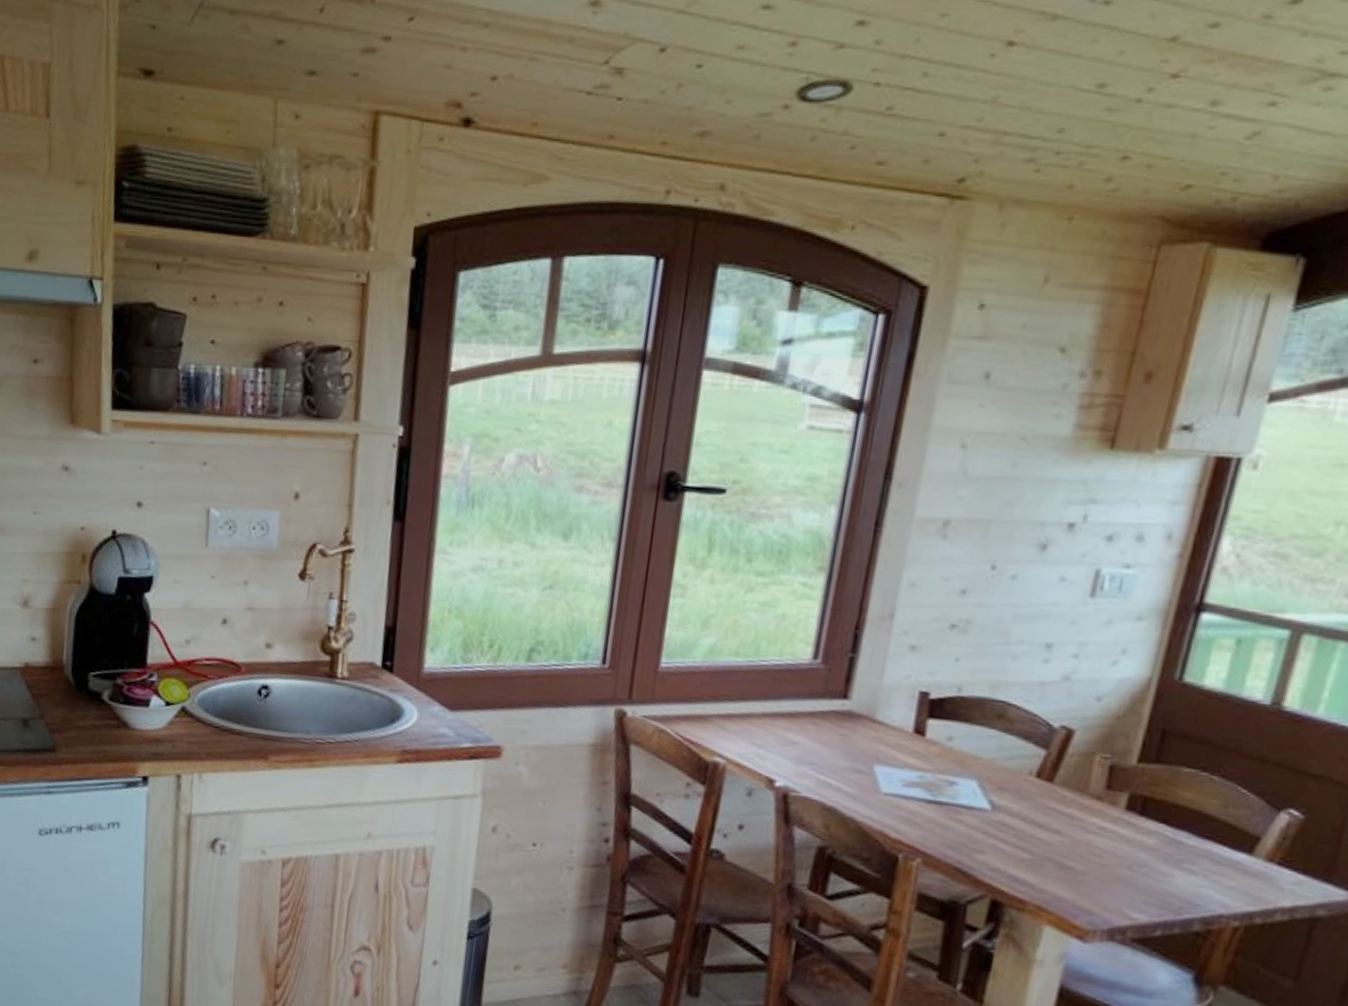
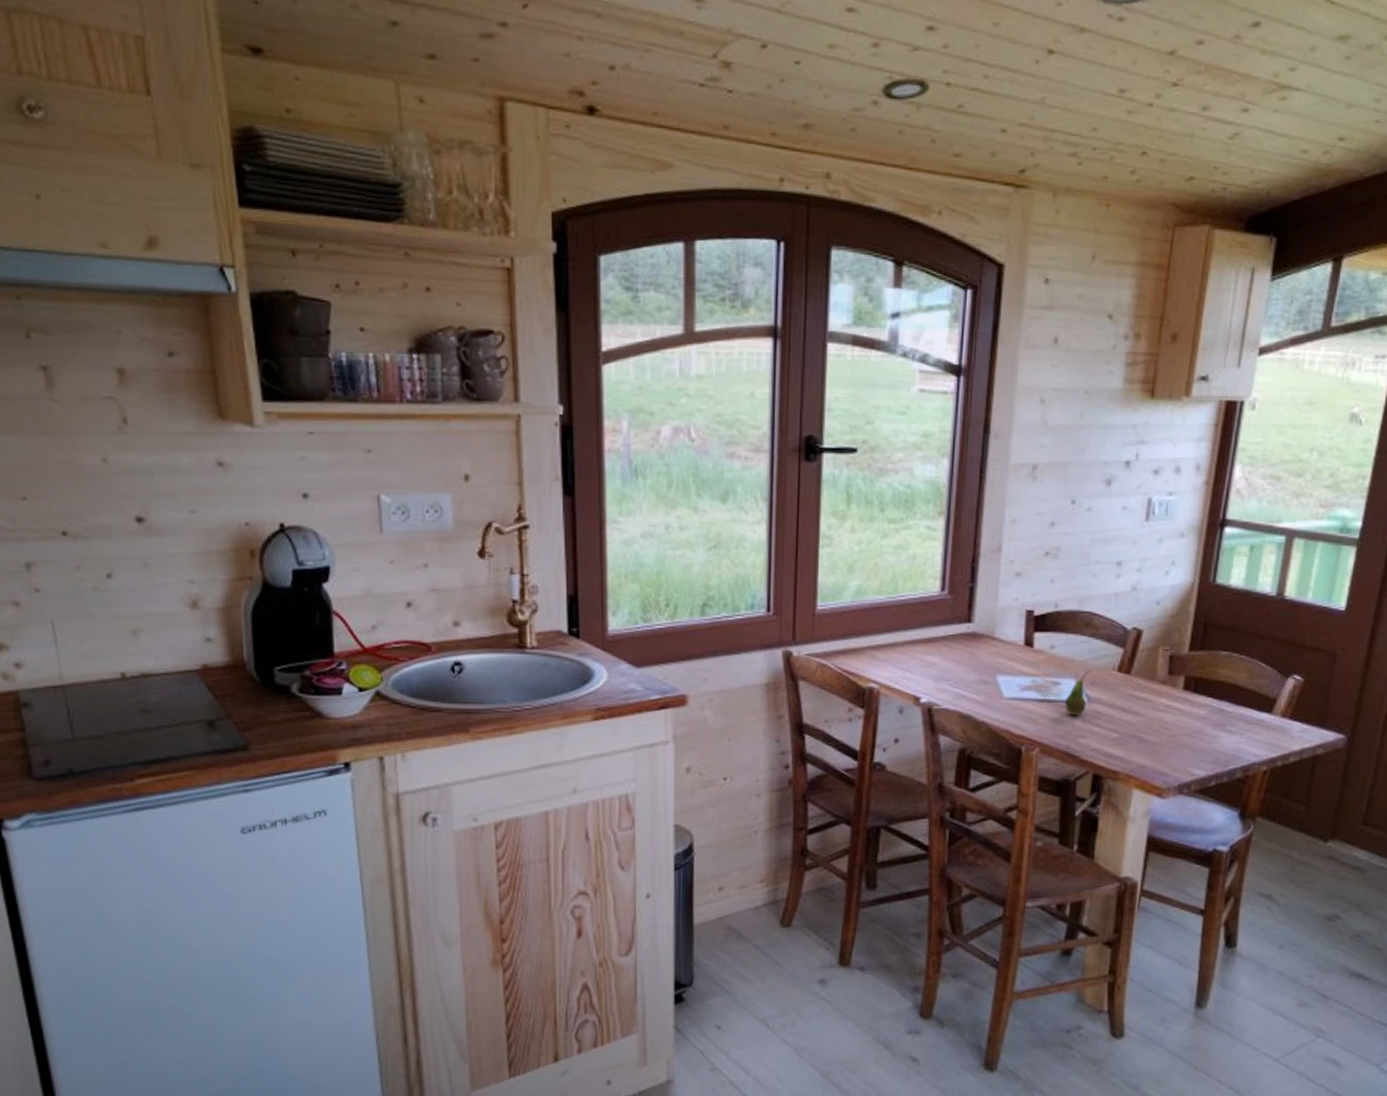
fruit: none [960,771,1000,826] -> present [1064,669,1091,716]

